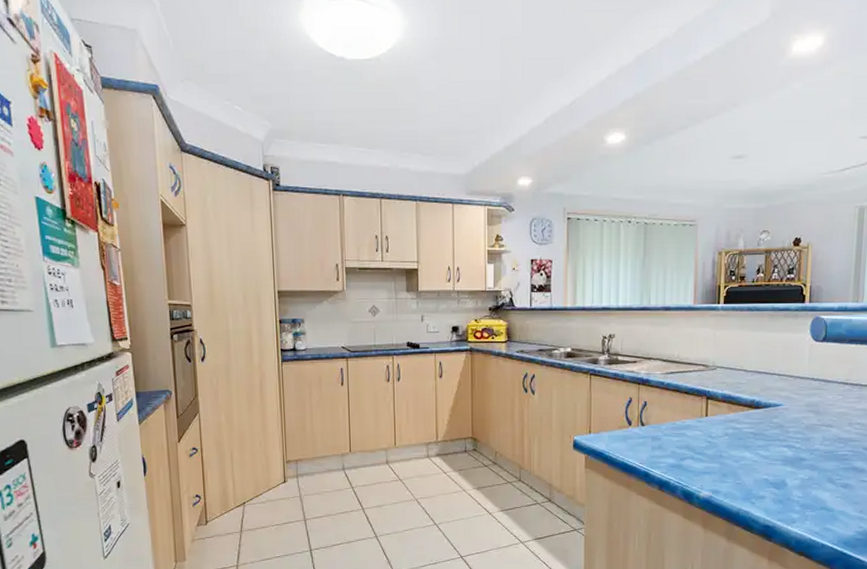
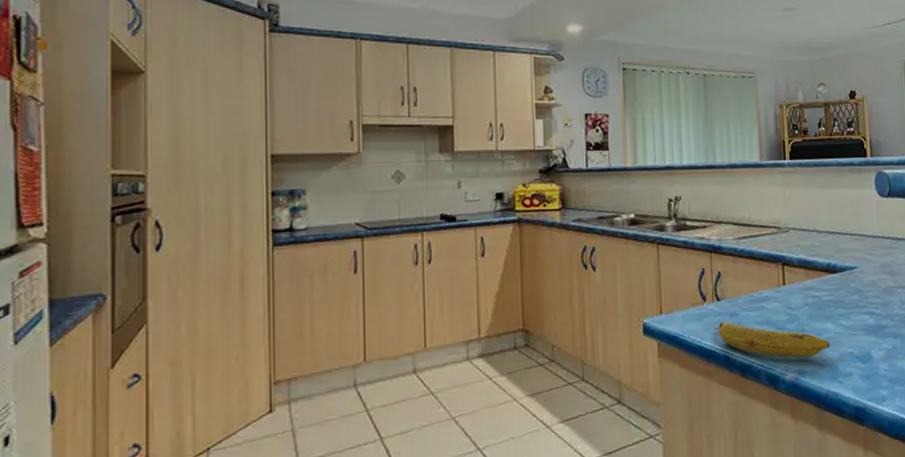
fruit: none [636,444,746,480] -> present [713,322,831,358]

